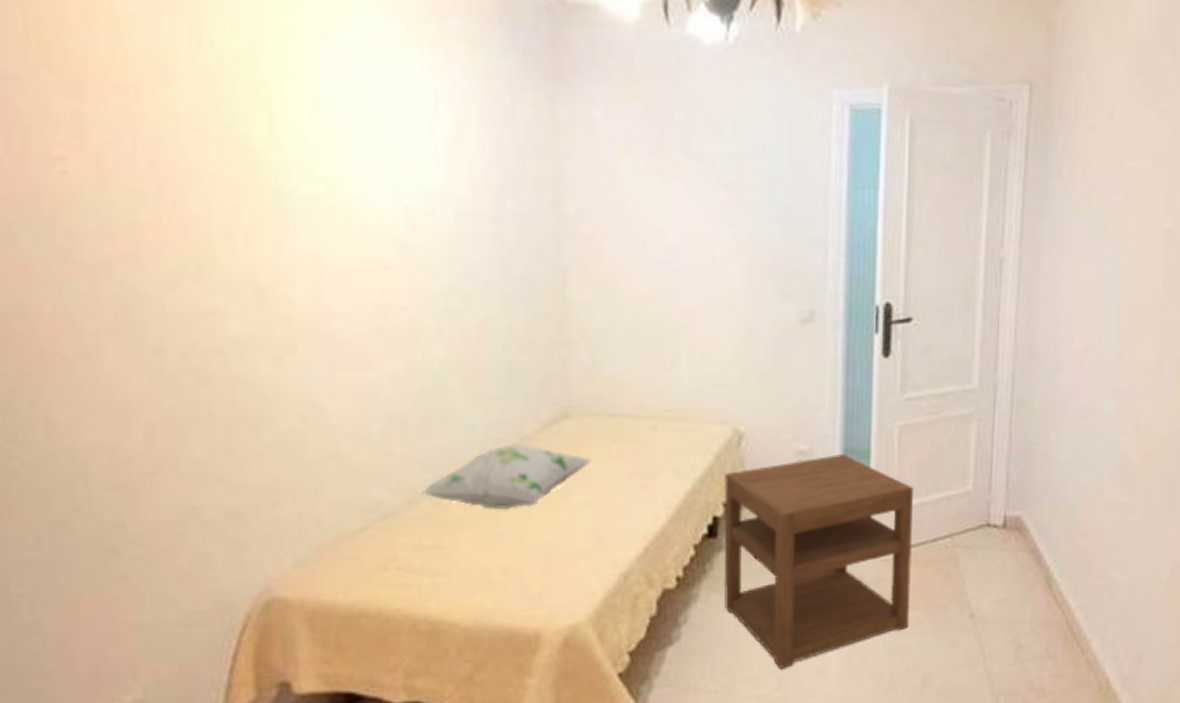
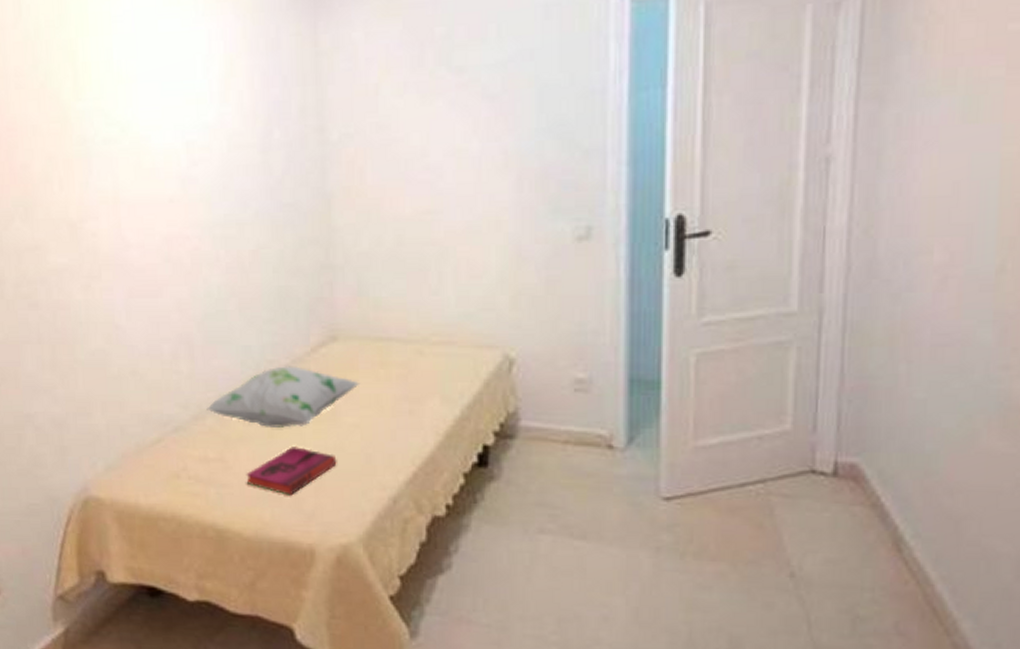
hardback book: none [466,528,567,580] -> present [246,447,337,496]
nightstand: present [723,454,913,670] -> none [495,384,715,612]

